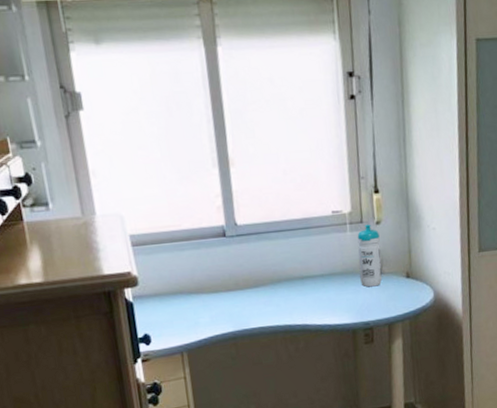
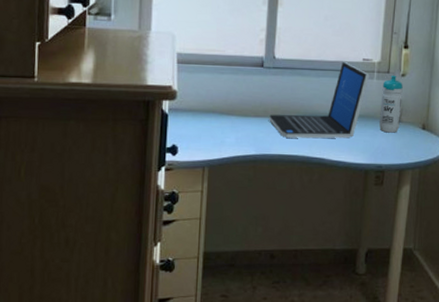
laptop: none [241,217,343,309] -> present [269,61,370,139]

